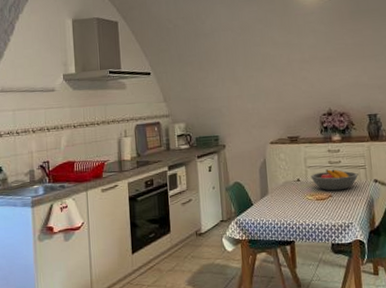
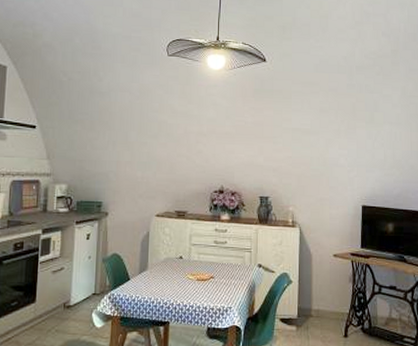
fruit bowl: present [310,169,358,191] -> none [194,249,243,272]

